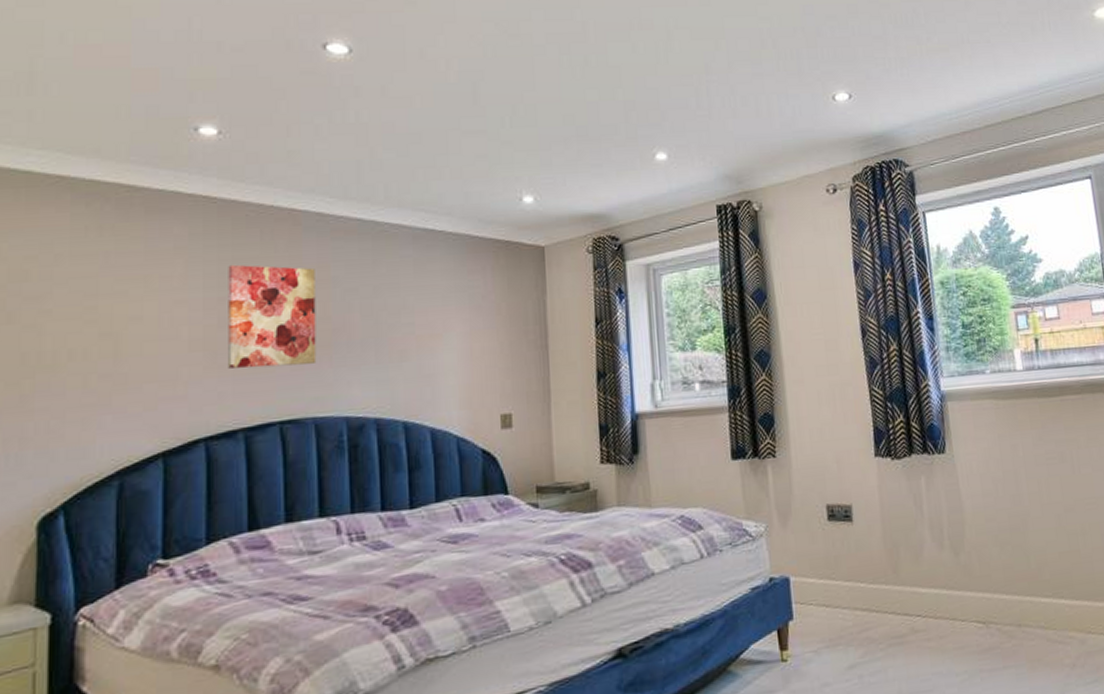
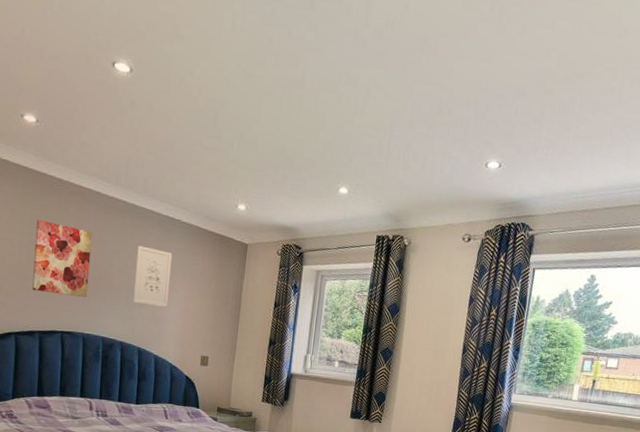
wall art: none [385,275,440,357] -> present [132,245,173,307]

